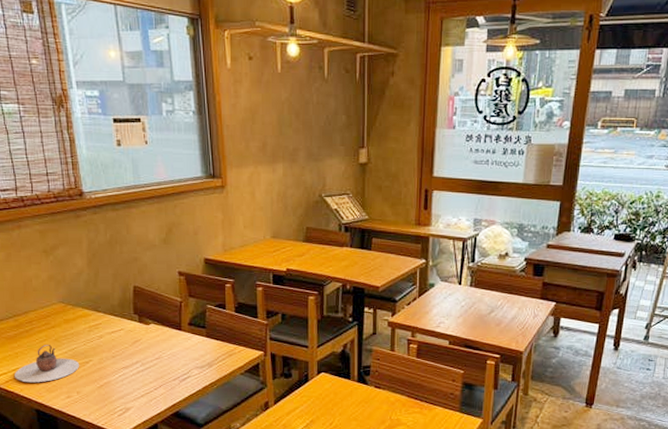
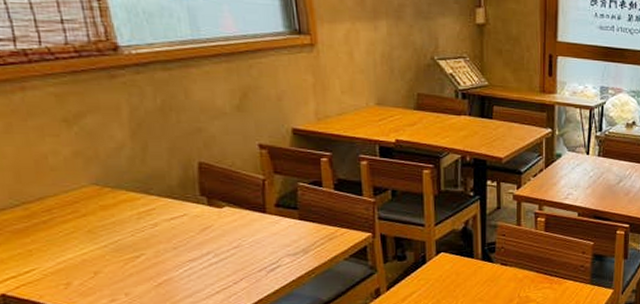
teapot: present [15,344,80,383] -> none [28,236,127,287]

